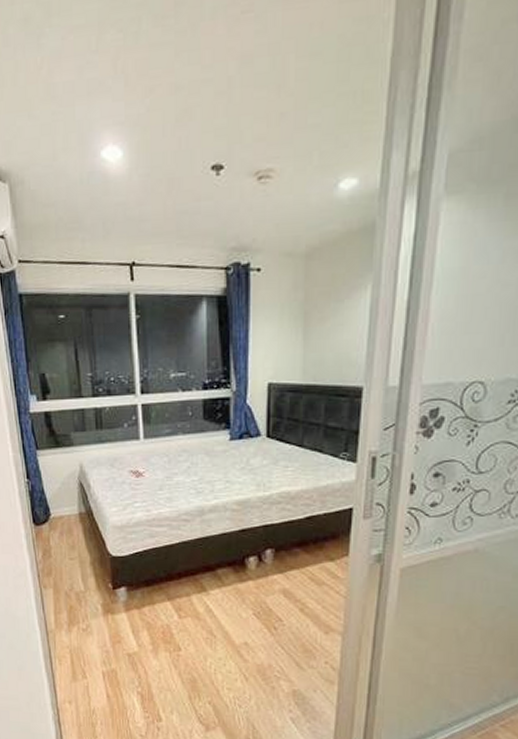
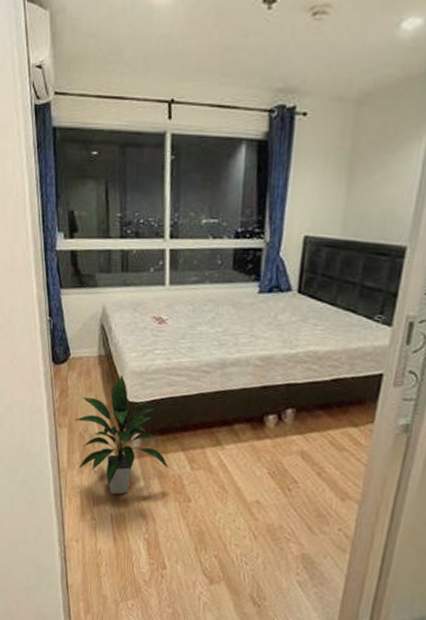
indoor plant: none [59,531,156,651] -> present [74,375,169,495]

